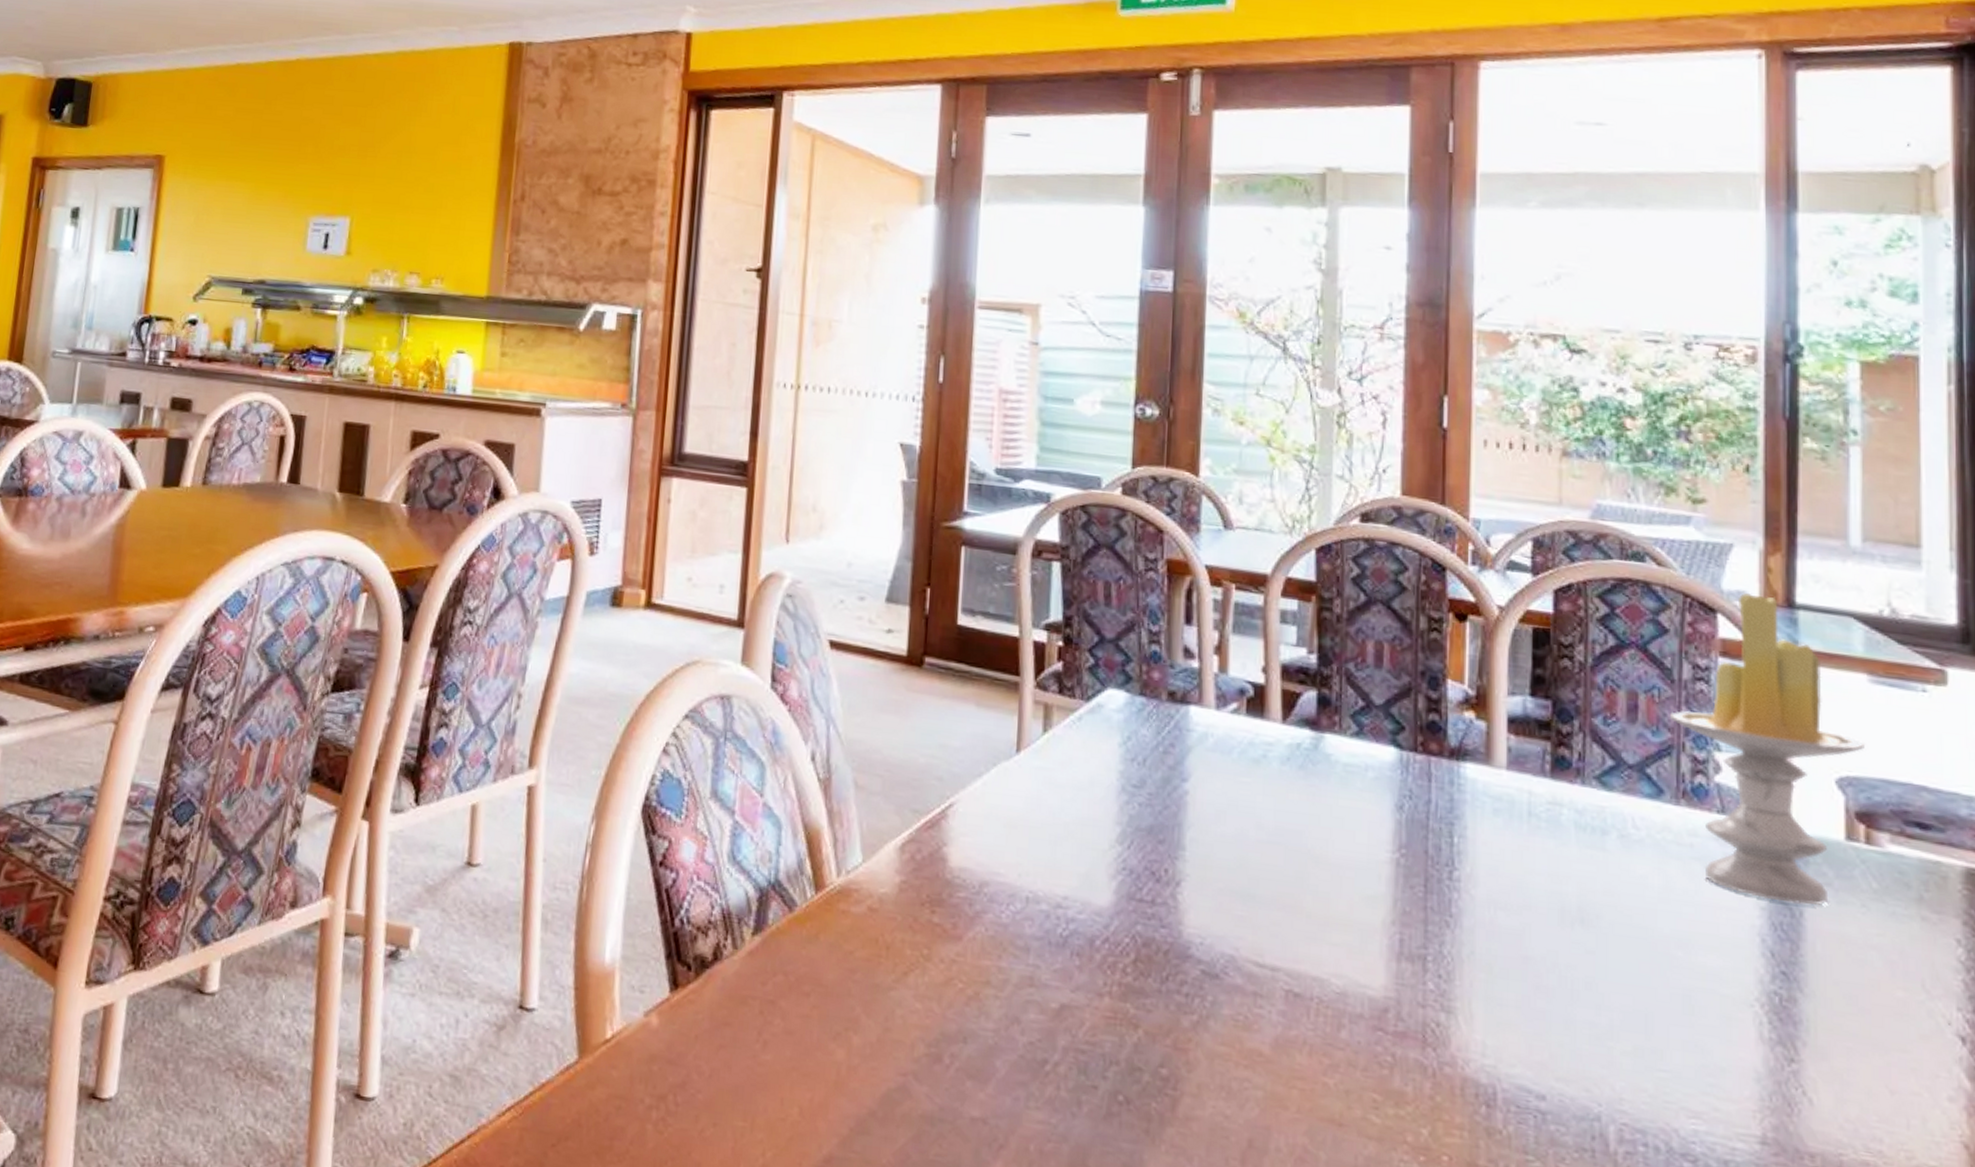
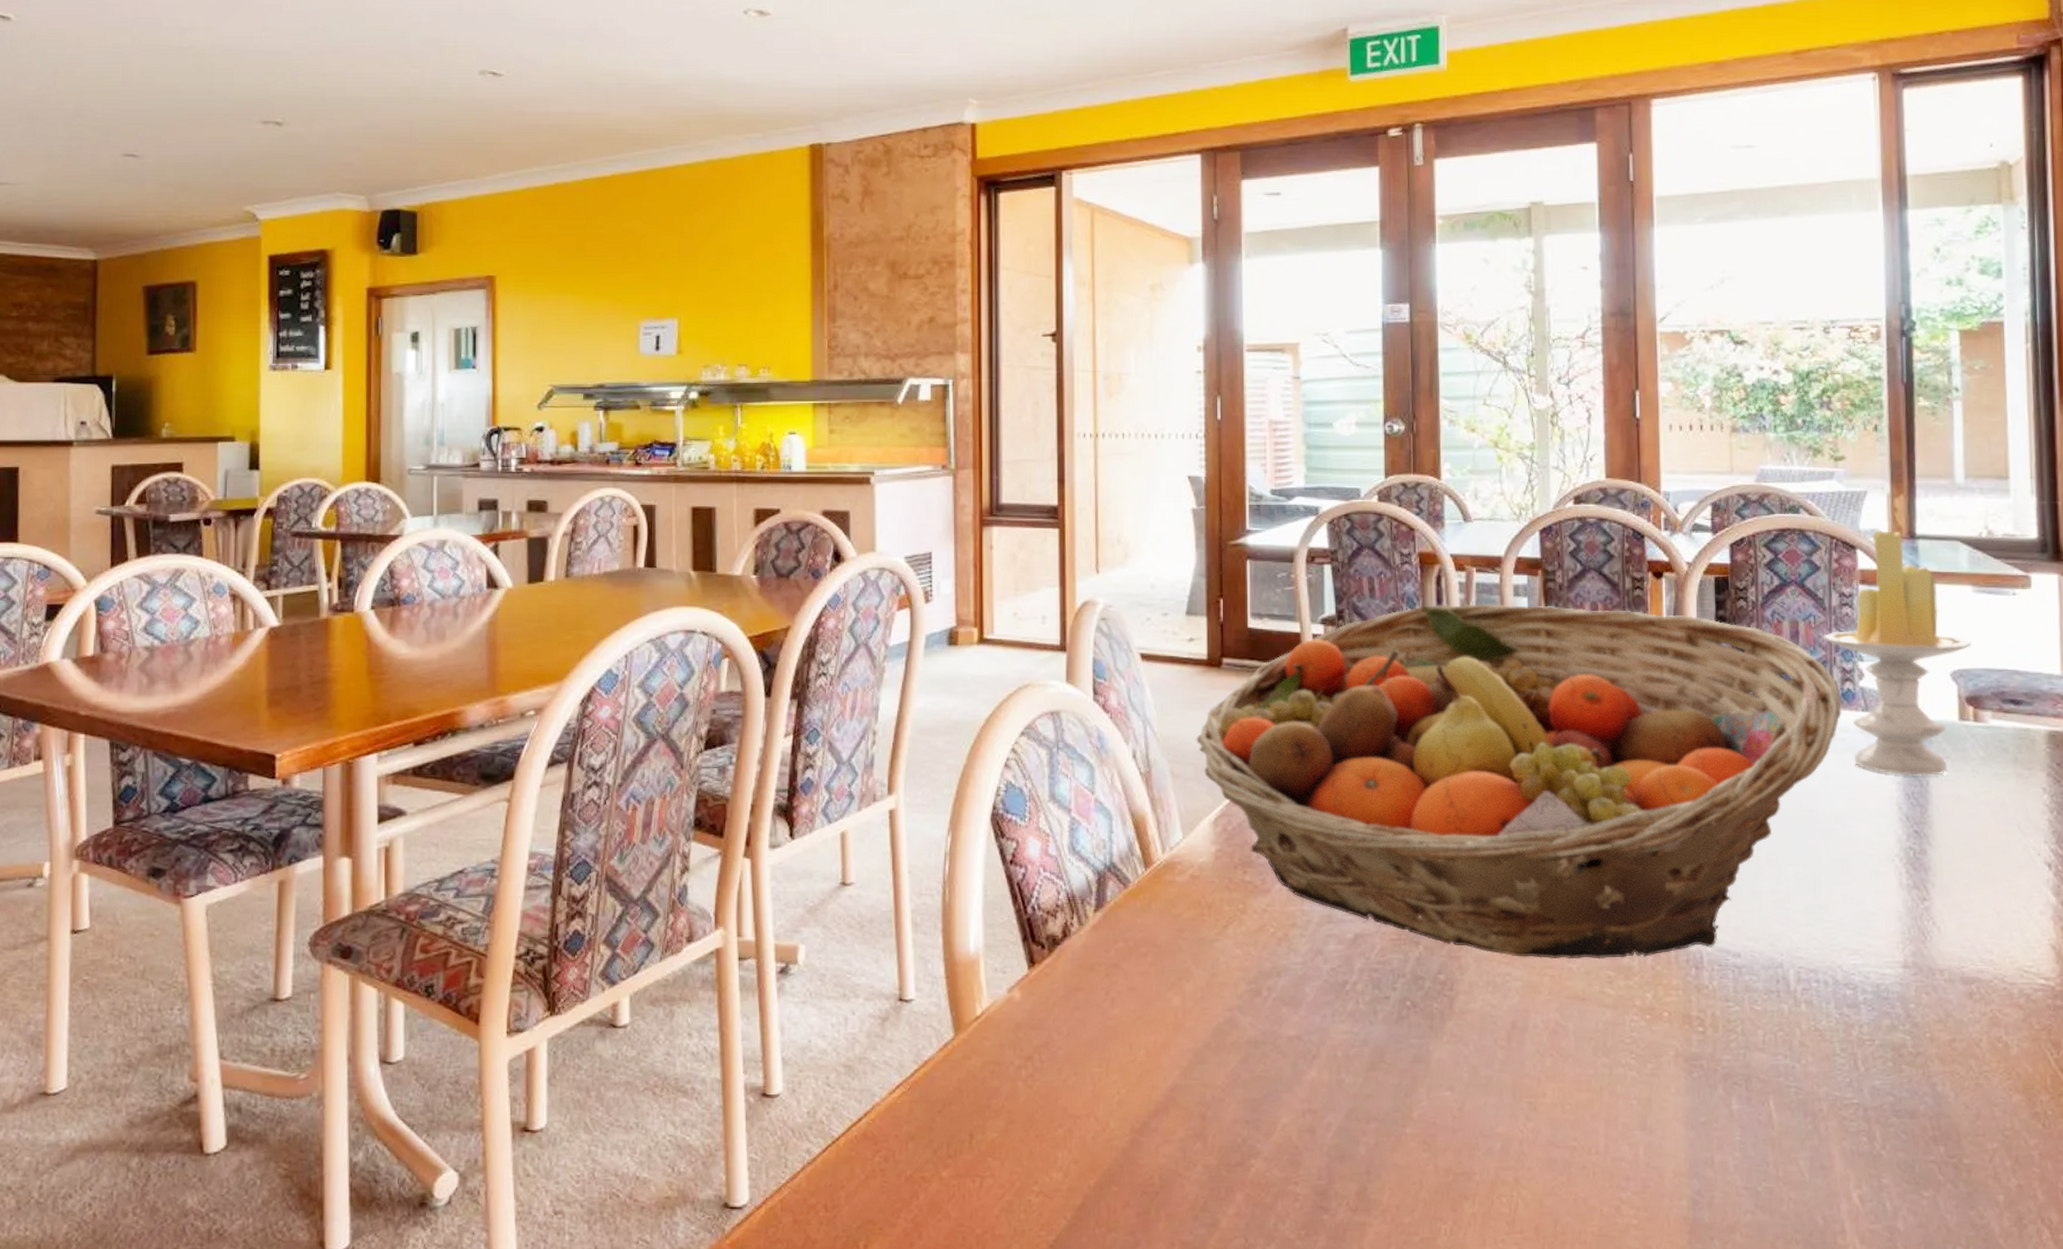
fruit basket: none [886,621,1690,1084] -> present [1196,604,1842,960]

